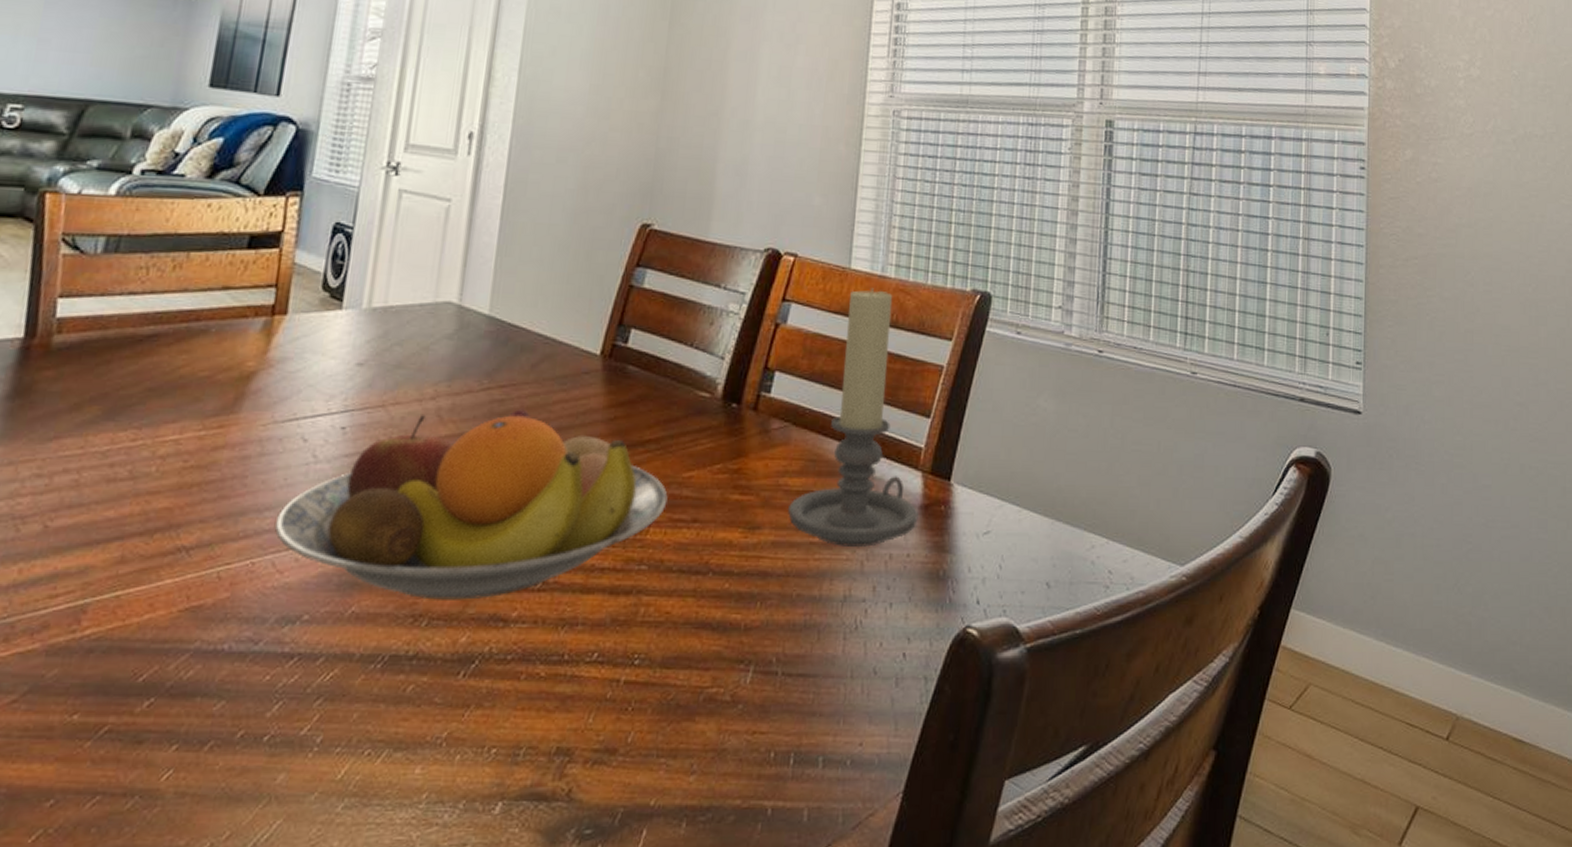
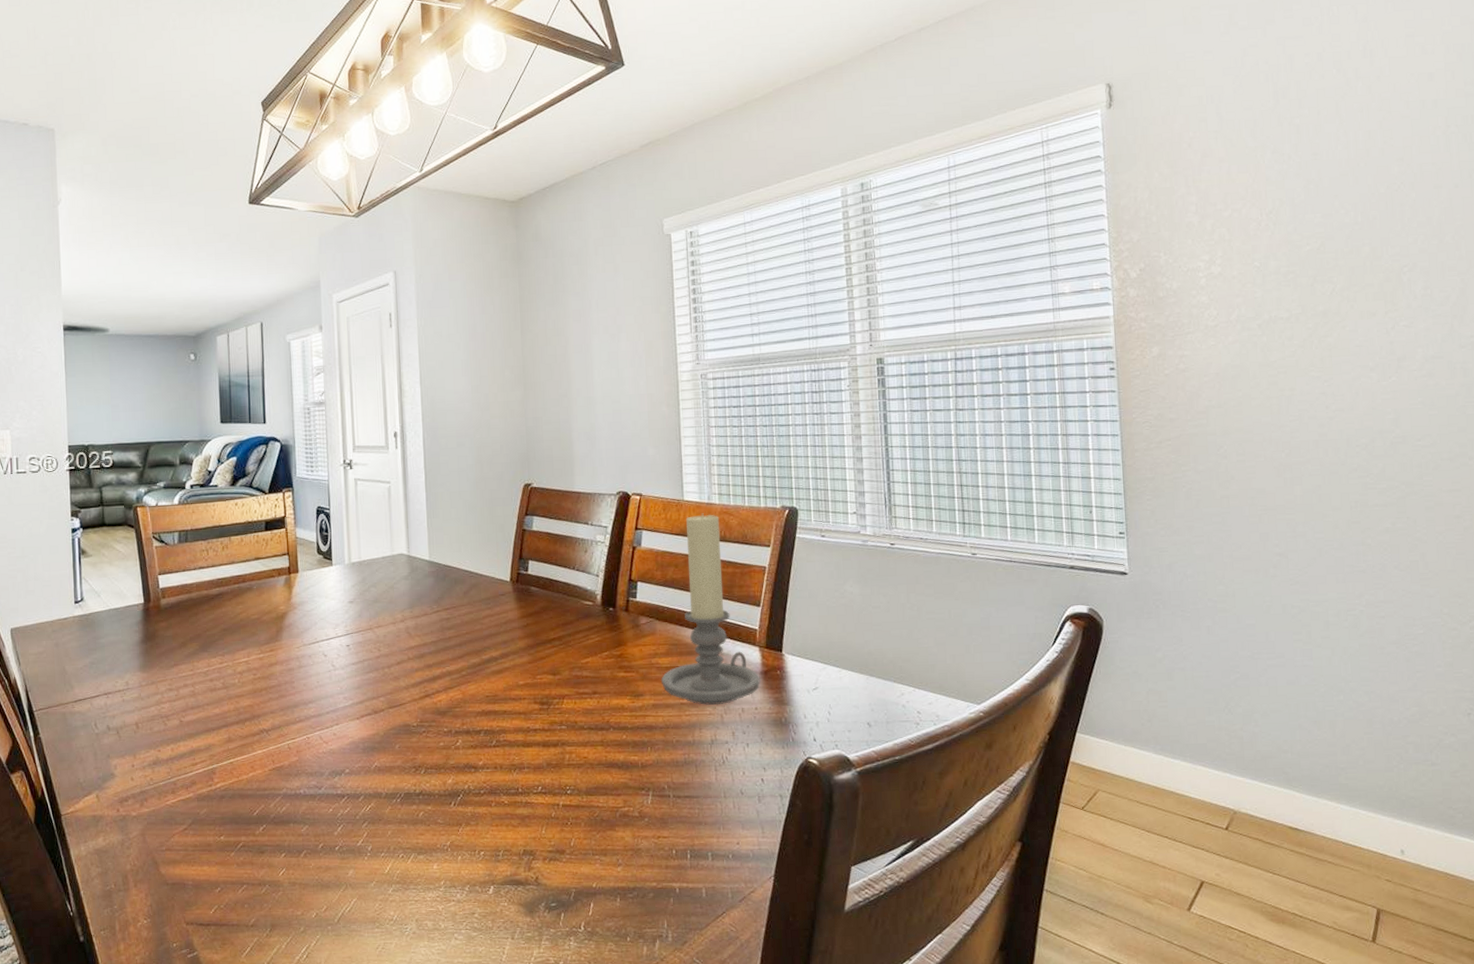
fruit bowl: present [274,409,668,600] -> none [317,623,573,756]

